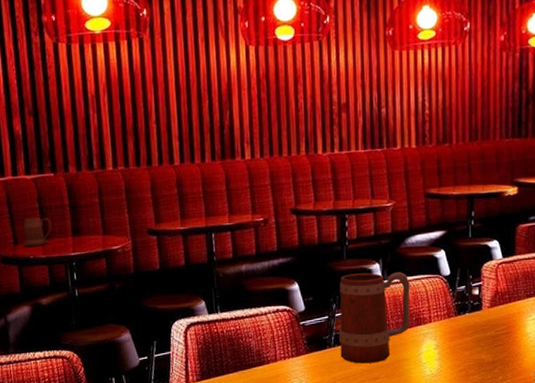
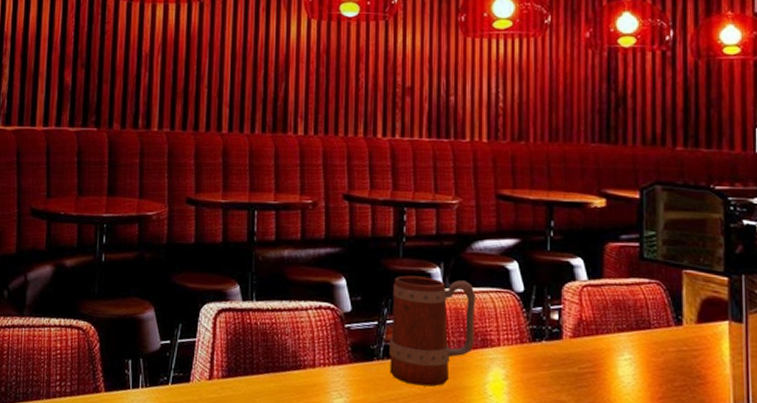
beer mug: present [23,216,52,248] -> none [56,171,87,204]

